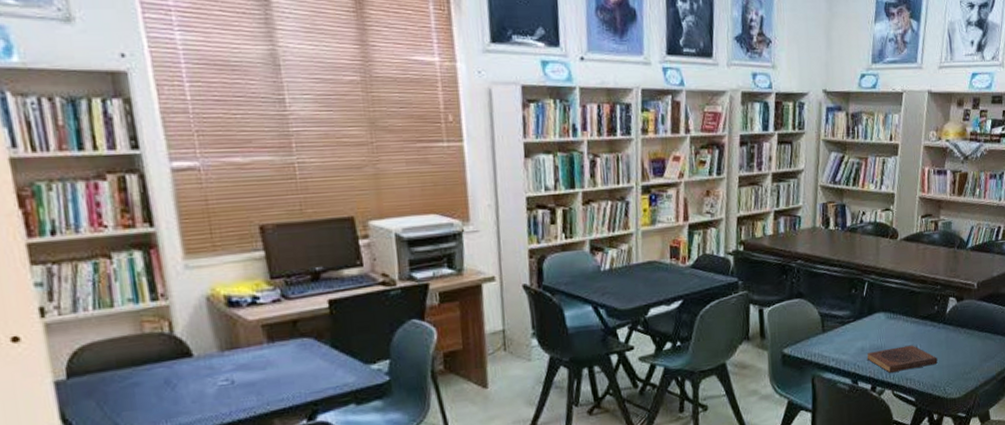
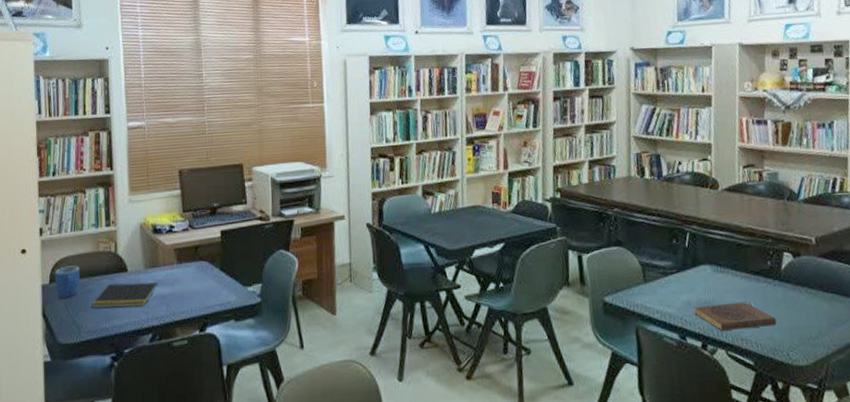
mug: none [73,353,119,397] -> present [54,265,80,299]
notepad: none [140,366,242,405] -> present [91,281,158,308]

